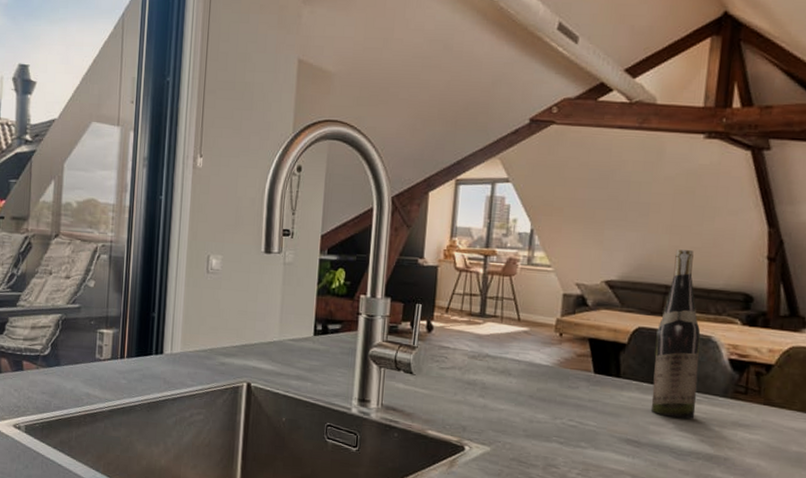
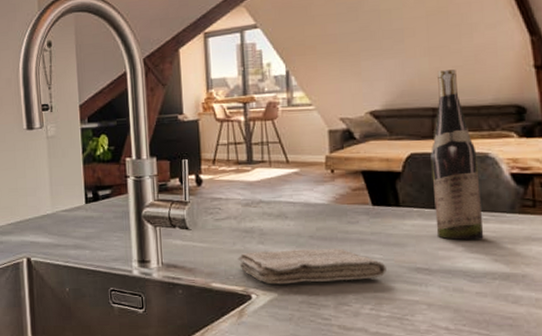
washcloth: none [457,404,598,445] -> present [238,249,386,285]

